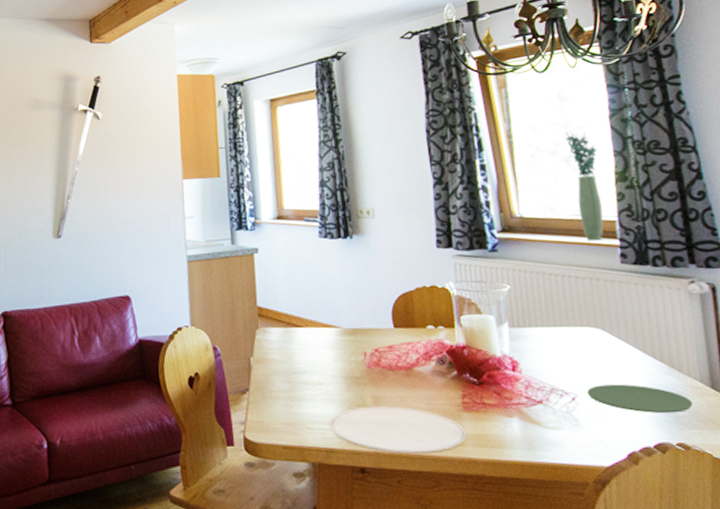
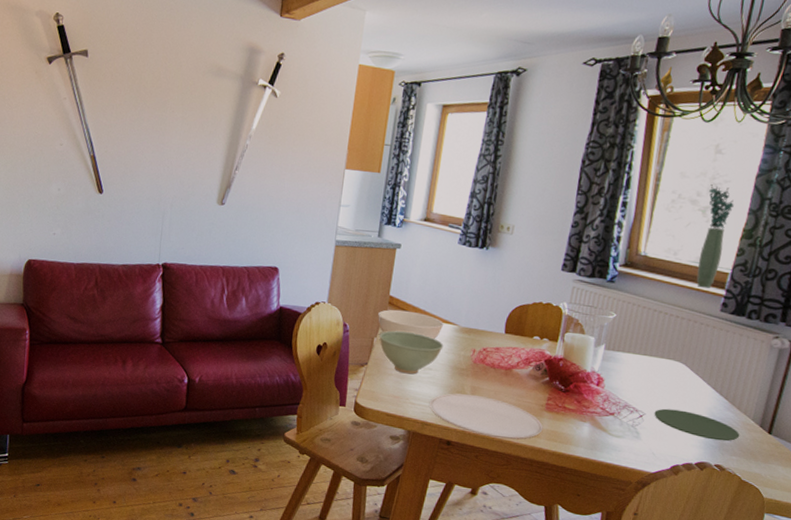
bowl: none [249,320,325,351] -> present [378,309,444,340]
bowl: none [255,344,330,394] -> present [379,330,444,375]

